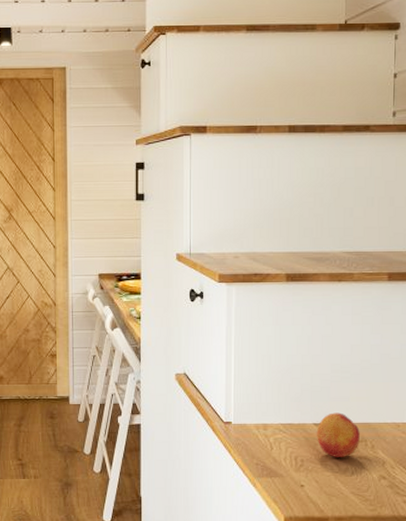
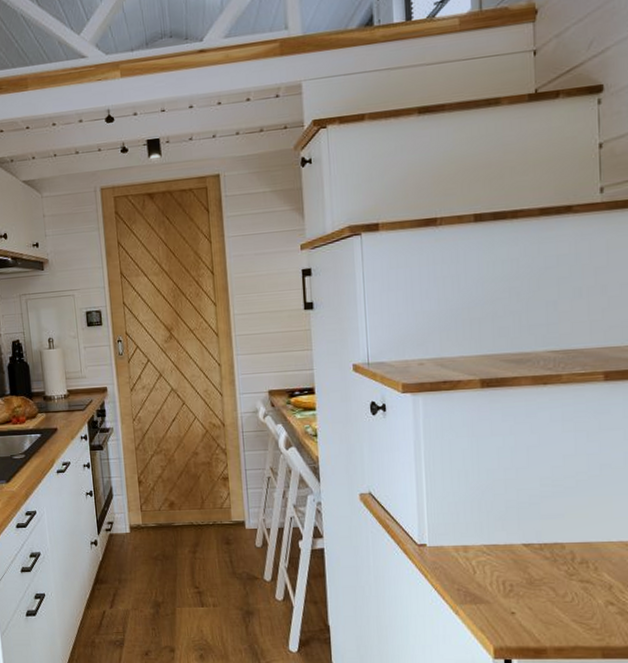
fruit: present [316,412,360,457] -> none [526,531,580,581]

